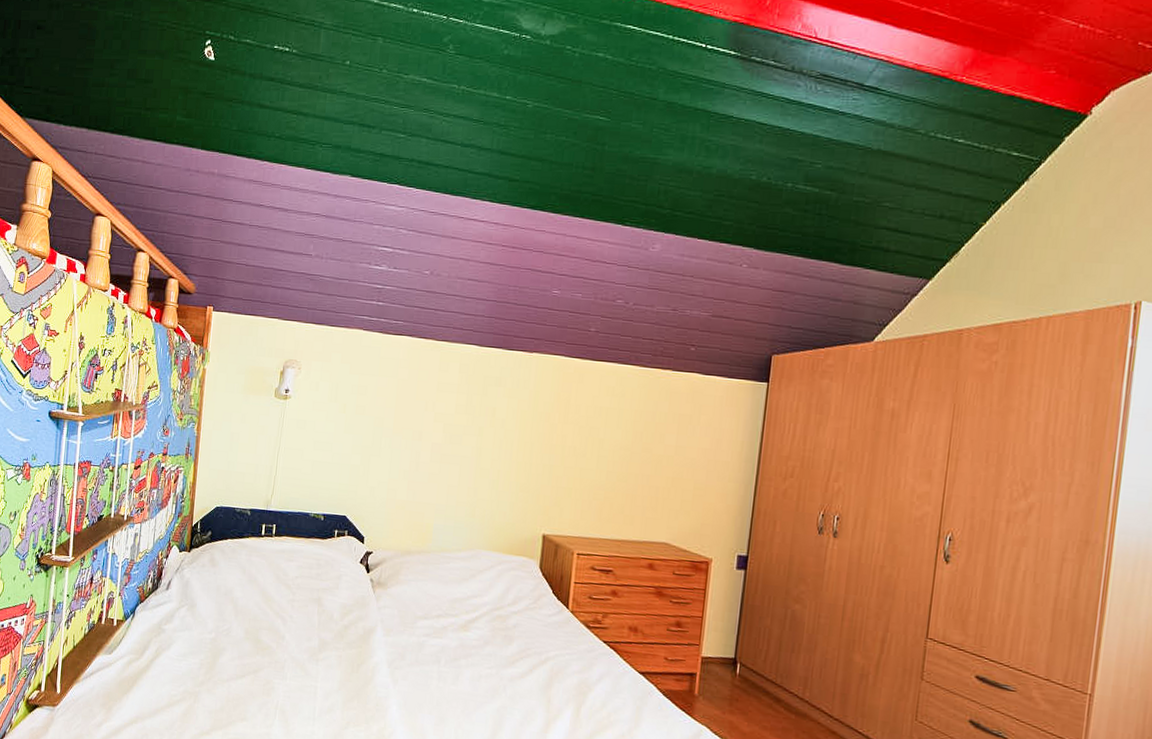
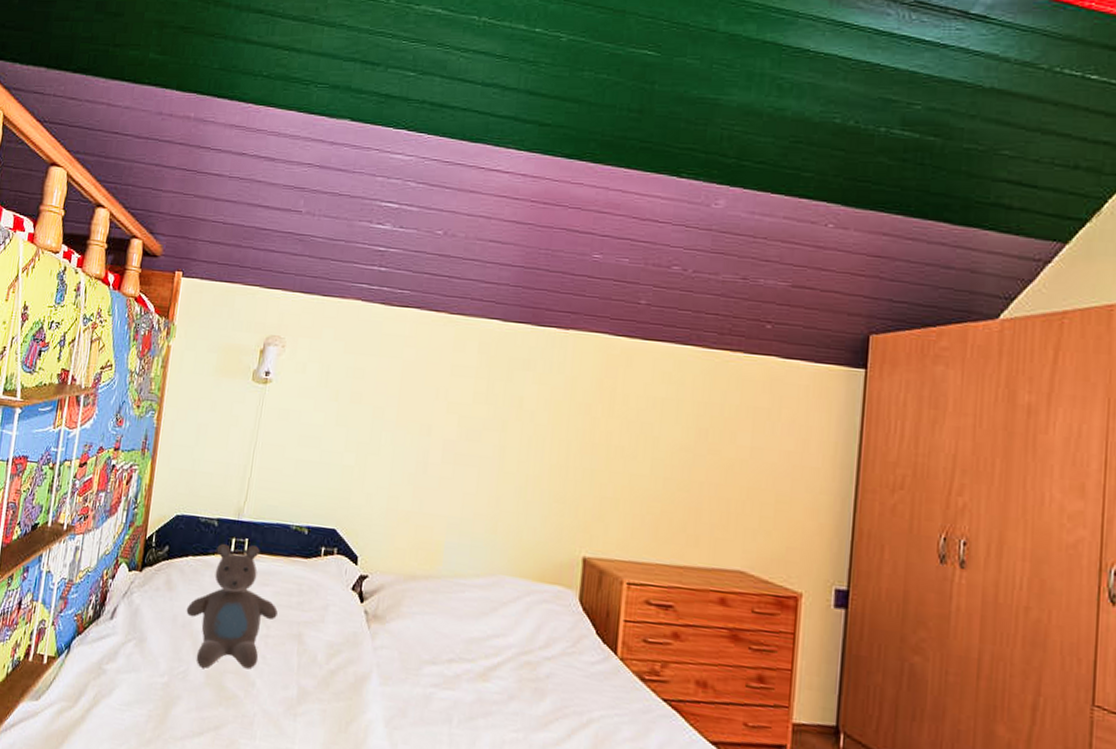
stuffed animal: none [227,528,301,626] -> present [186,543,278,669]

